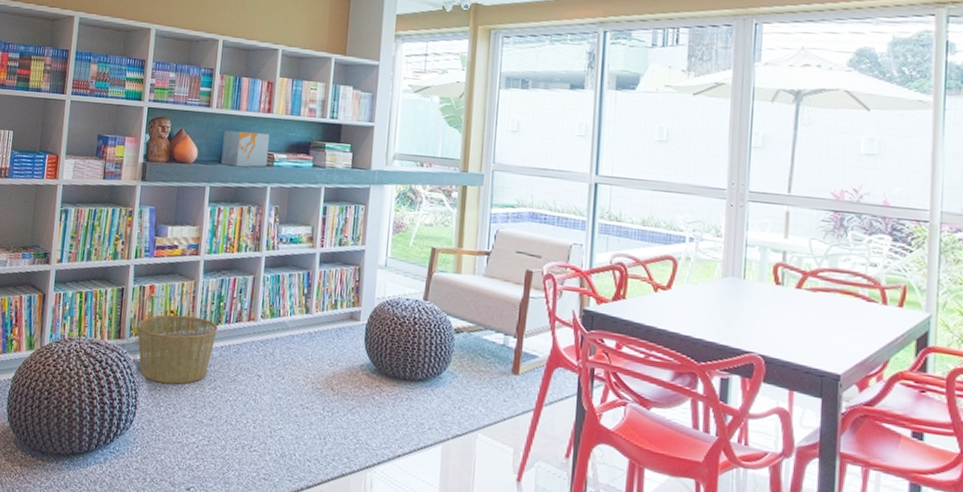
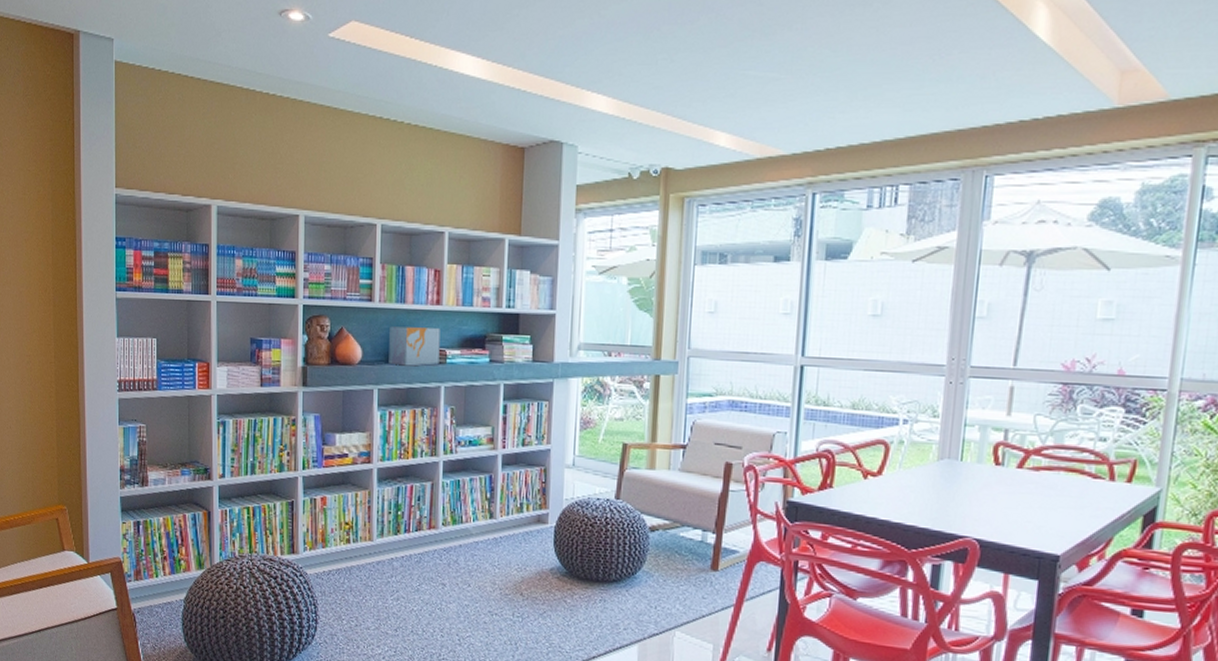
basket: present [136,314,218,385] -> none [310,526,397,598]

